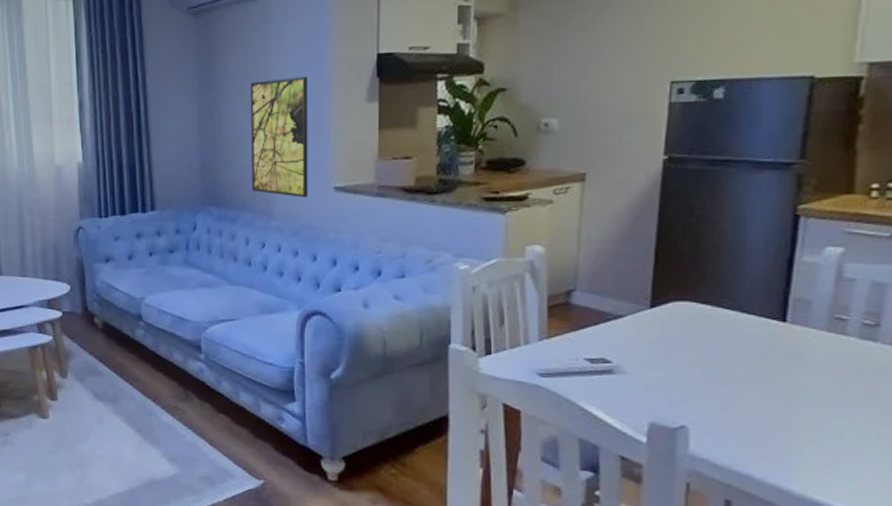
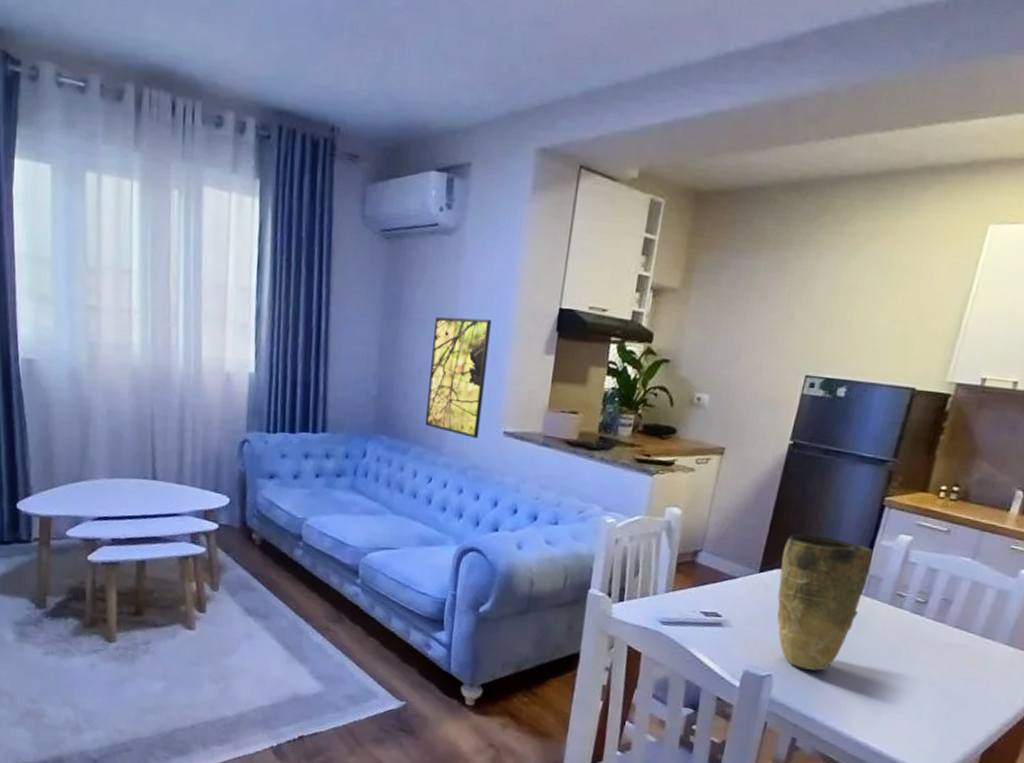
vase: none [675,258,795,418] -> present [777,533,874,671]

